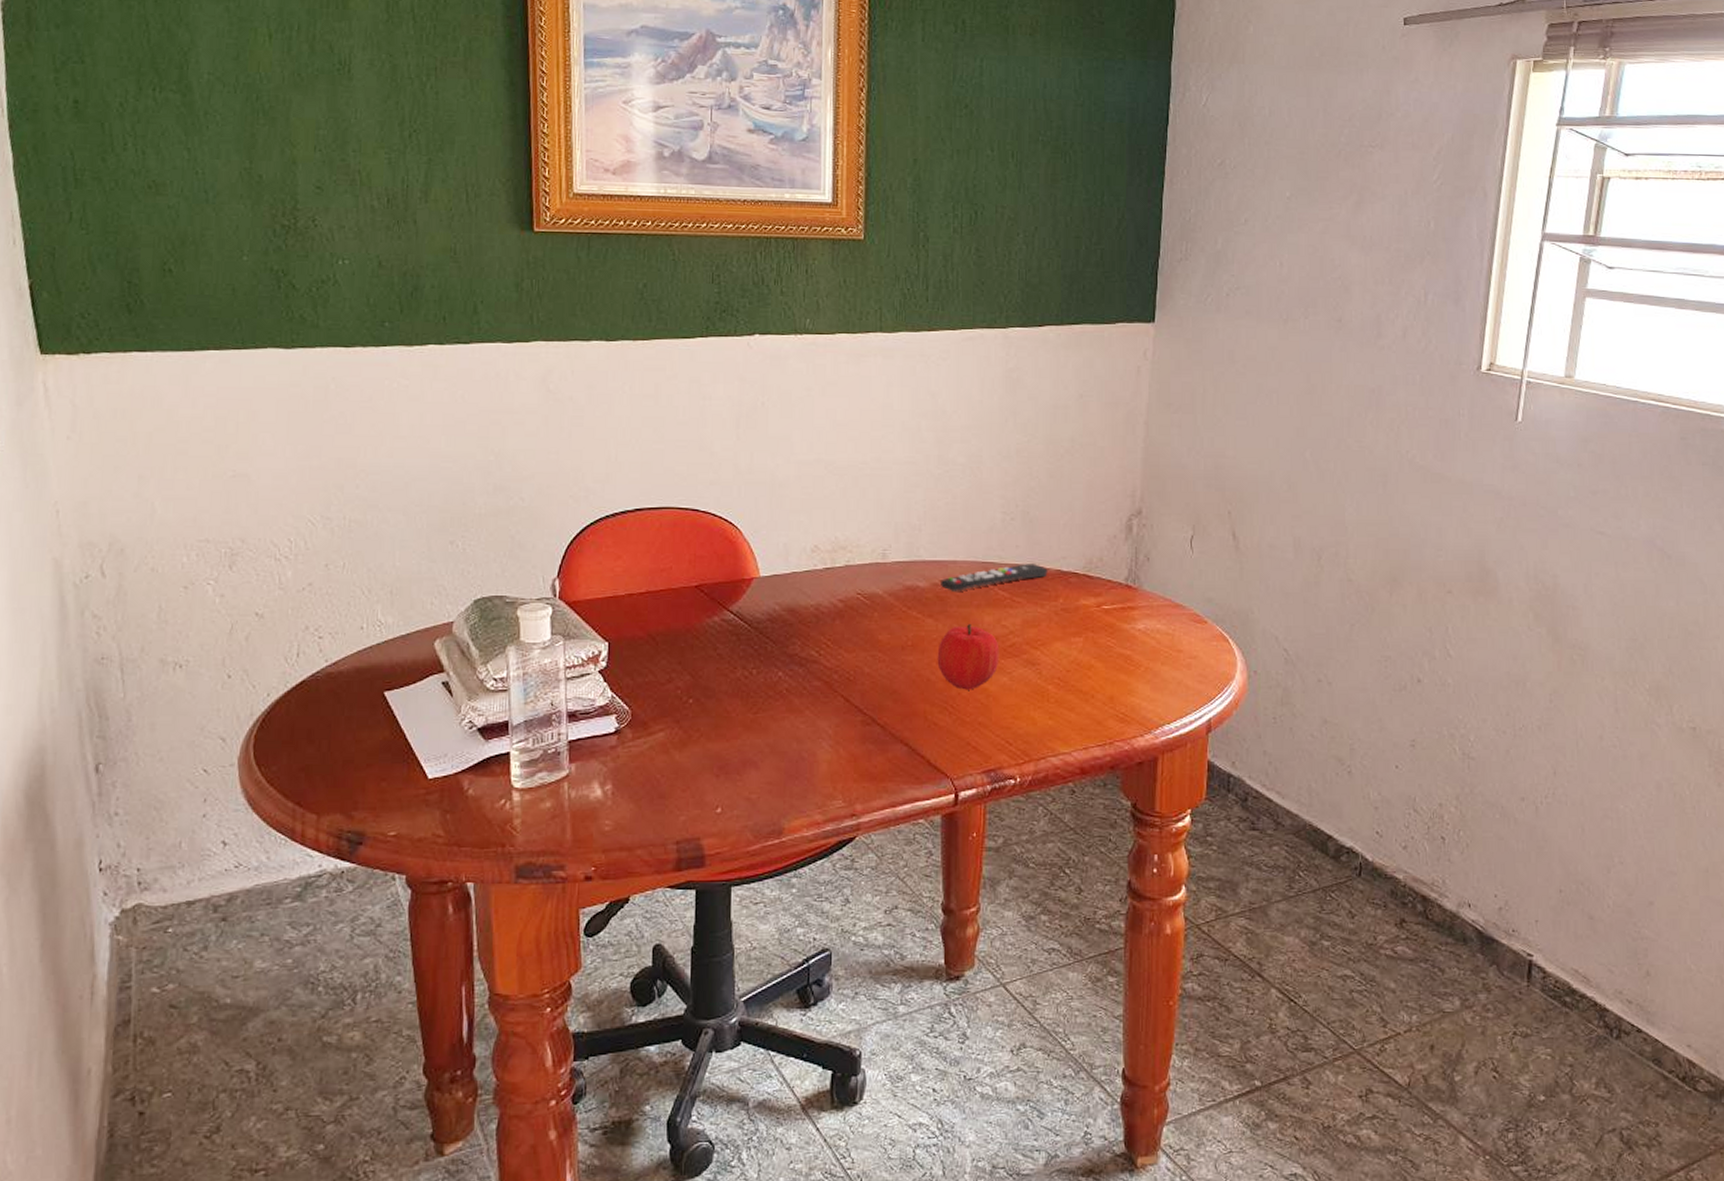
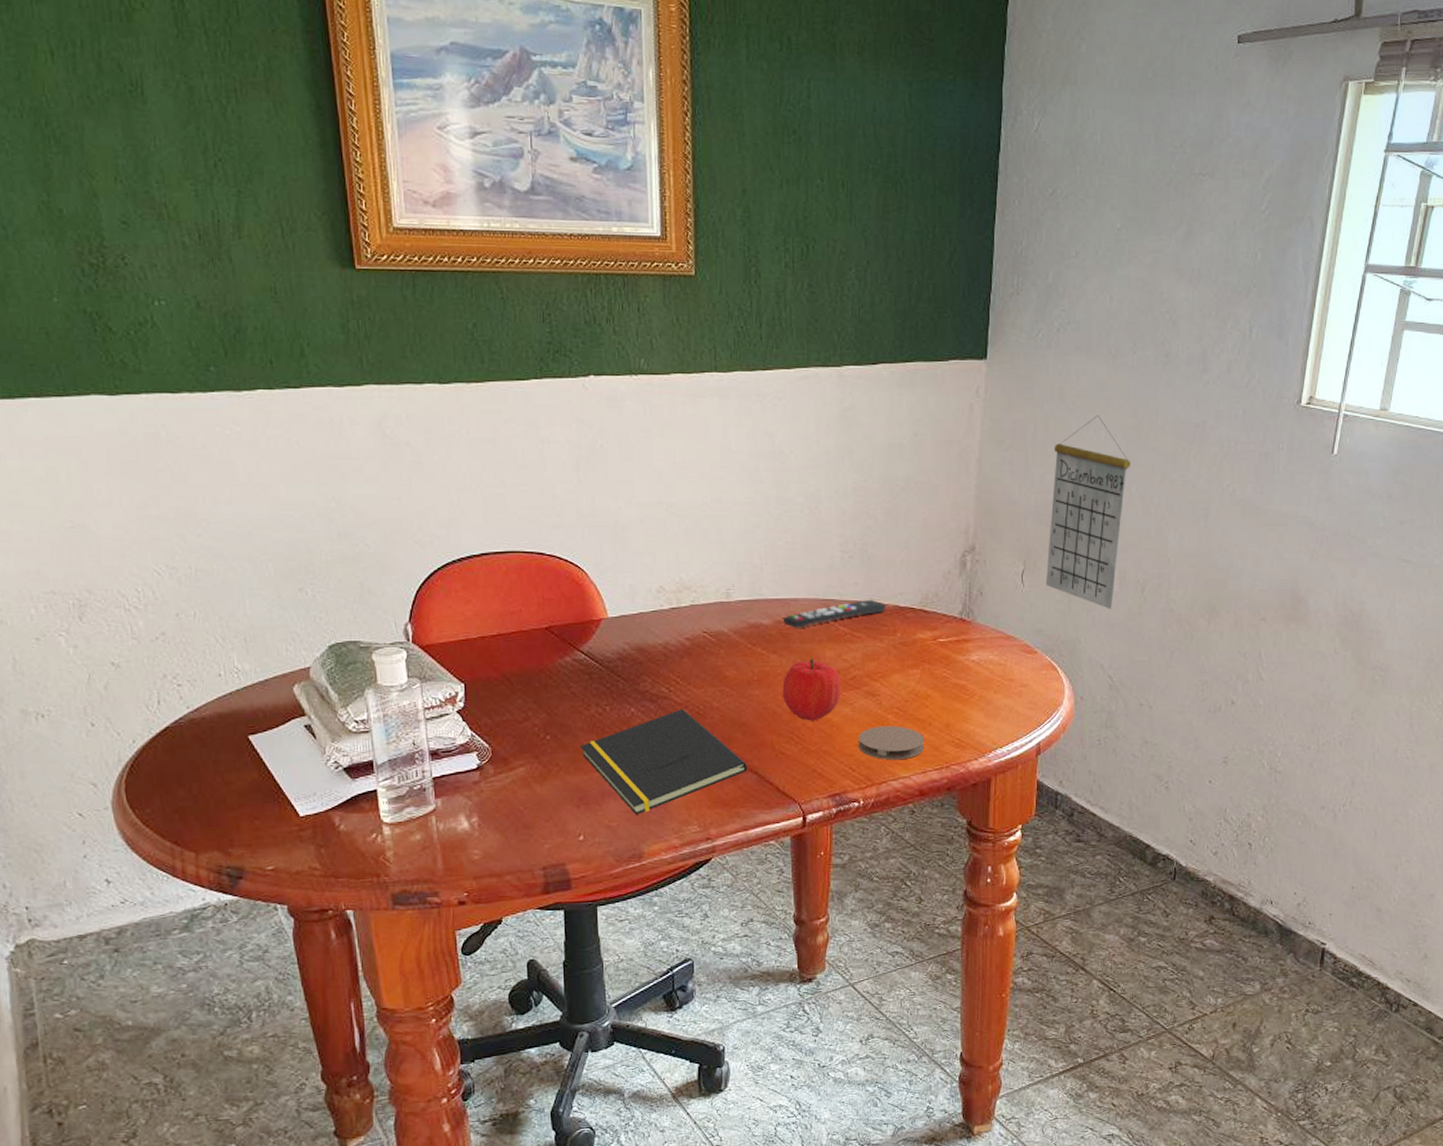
notepad: none [724,674,898,786] -> present [581,709,747,815]
coaster: none [1016,697,1087,735] -> present [858,726,925,760]
calendar: none [1215,379,1305,578] -> present [1045,415,1131,609]

